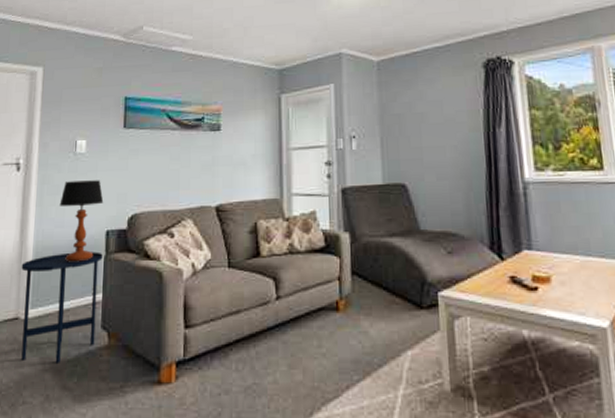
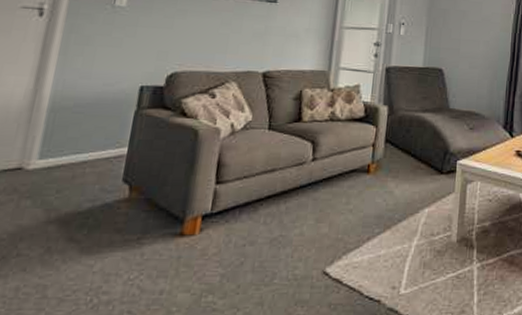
side table: present [21,251,103,363] -> none [20,104,134,215]
table lamp: present [59,180,104,262] -> none [88,33,141,115]

